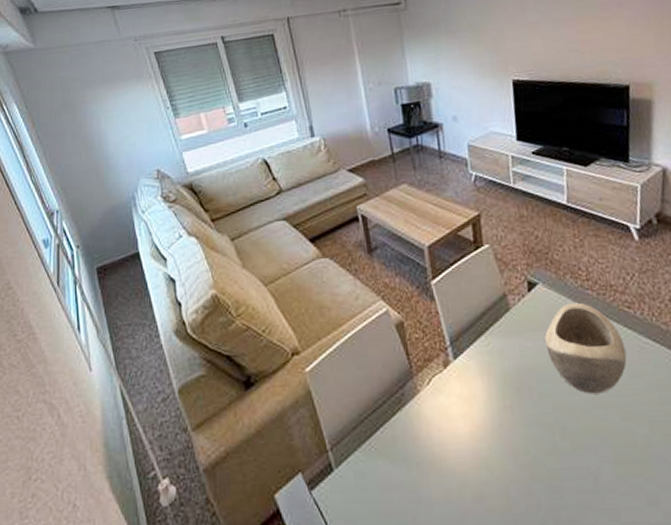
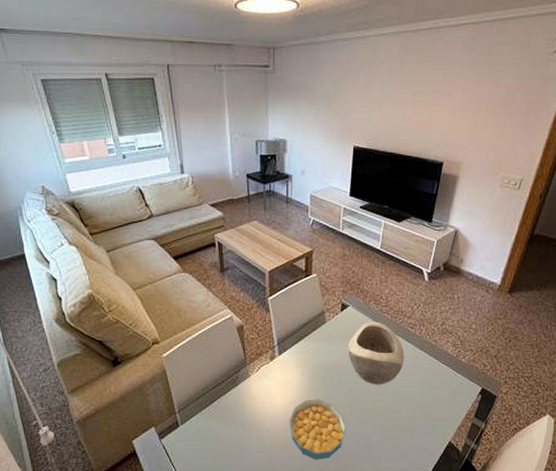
cereal bowl: none [479,419,561,514] -> present [289,399,346,460]

